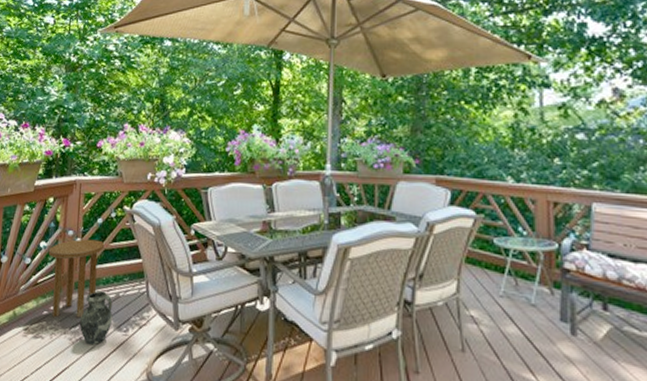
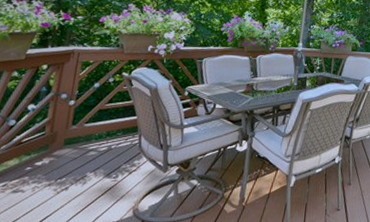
side table: present [48,239,105,318] -> none [36,101,100,172]
ceramic jug: present [79,291,113,345] -> none [66,145,104,193]

